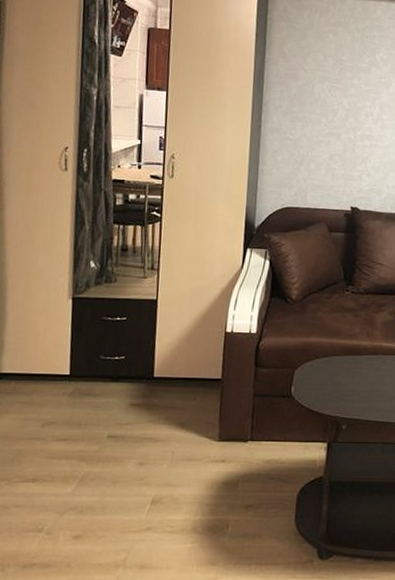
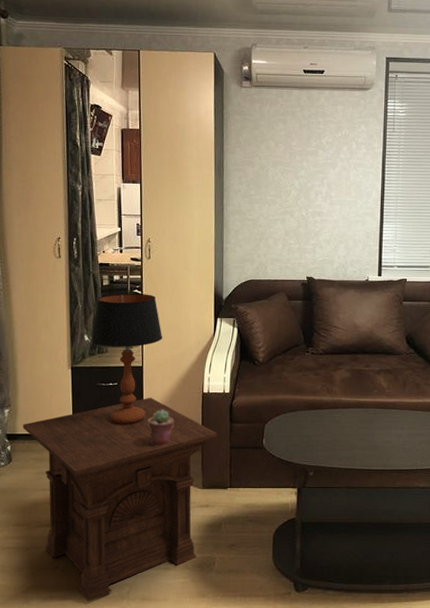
side table: none [9,335,240,570] -> present [22,397,217,602]
table lamp: none [98,215,183,366] -> present [91,293,163,425]
potted succulent: none [159,350,191,392] -> present [147,410,174,446]

